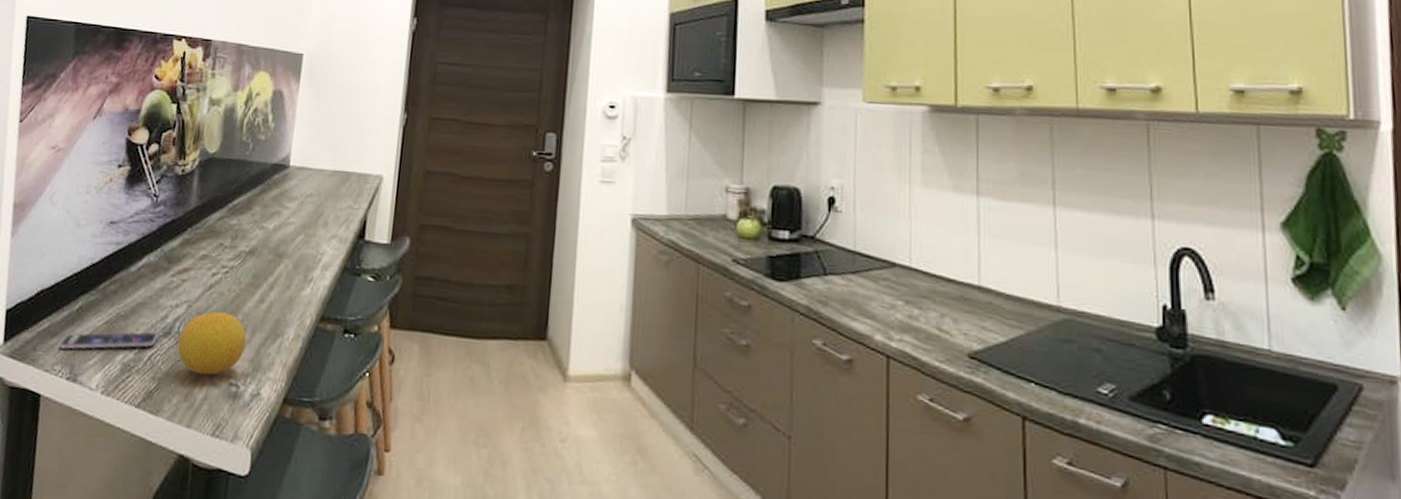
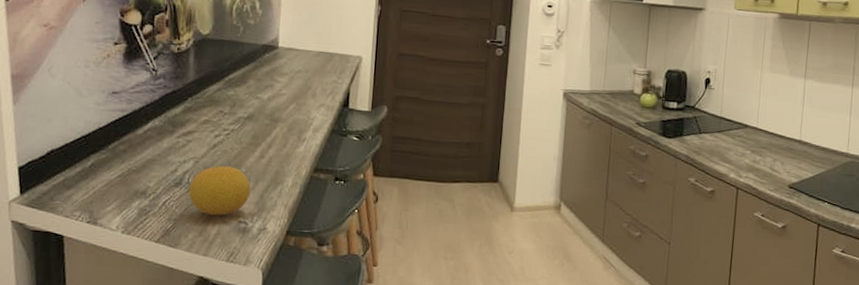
smartphone: present [59,332,158,350] -> none [76,183,170,199]

